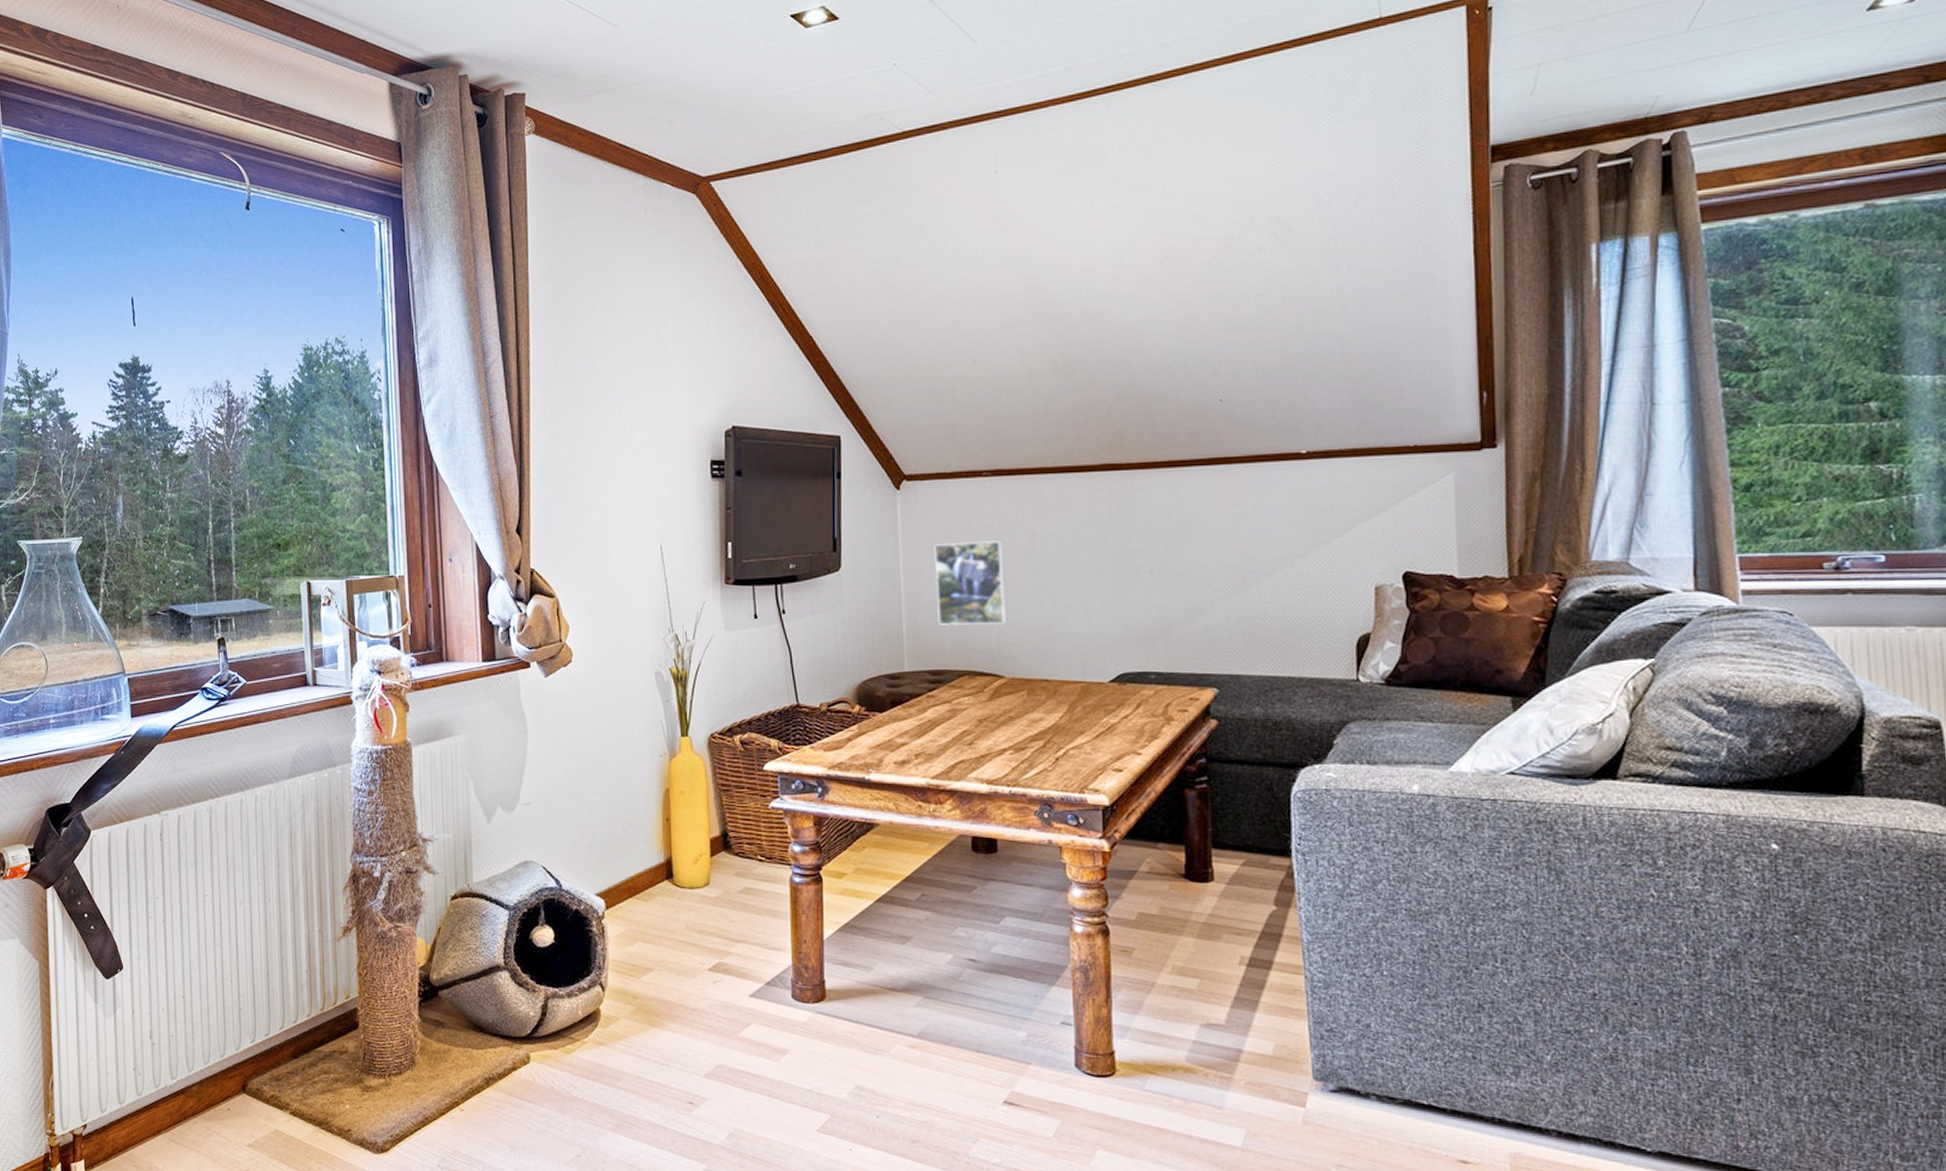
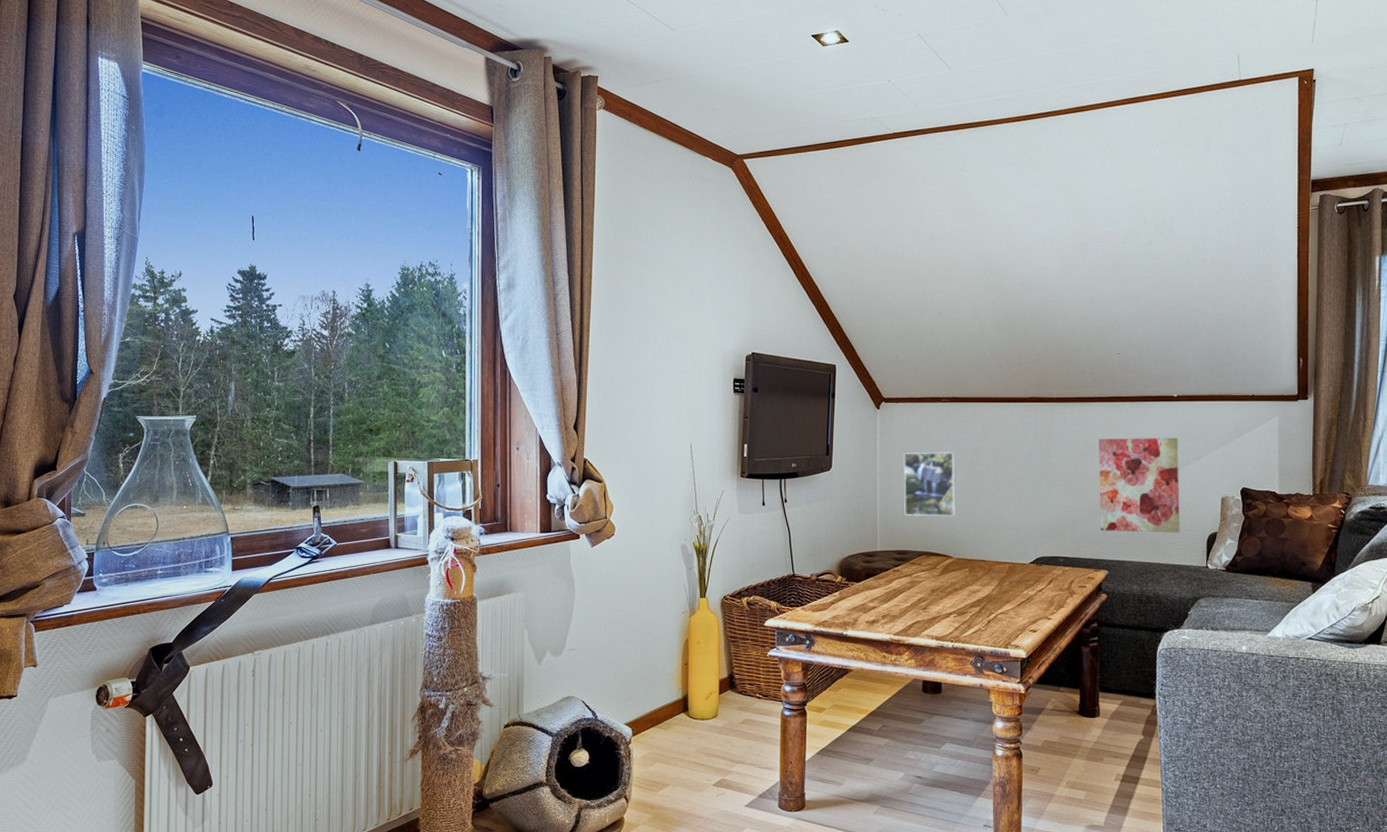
wall art: none [1197,507,1318,637] -> present [1098,437,1180,533]

